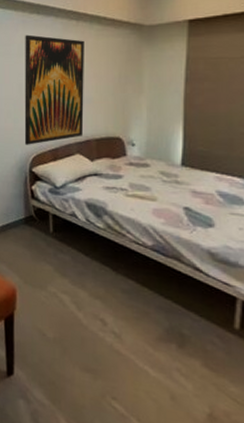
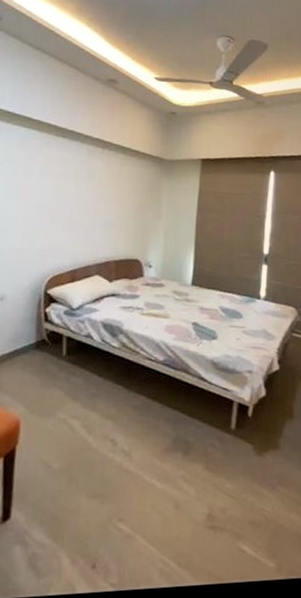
wall art: present [24,34,84,145] -> none [40,156,109,266]

